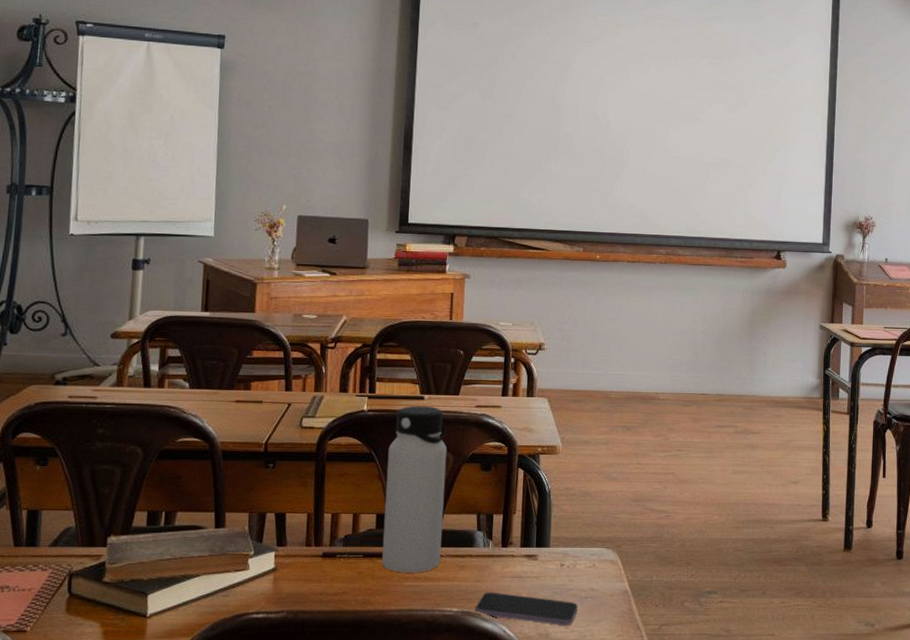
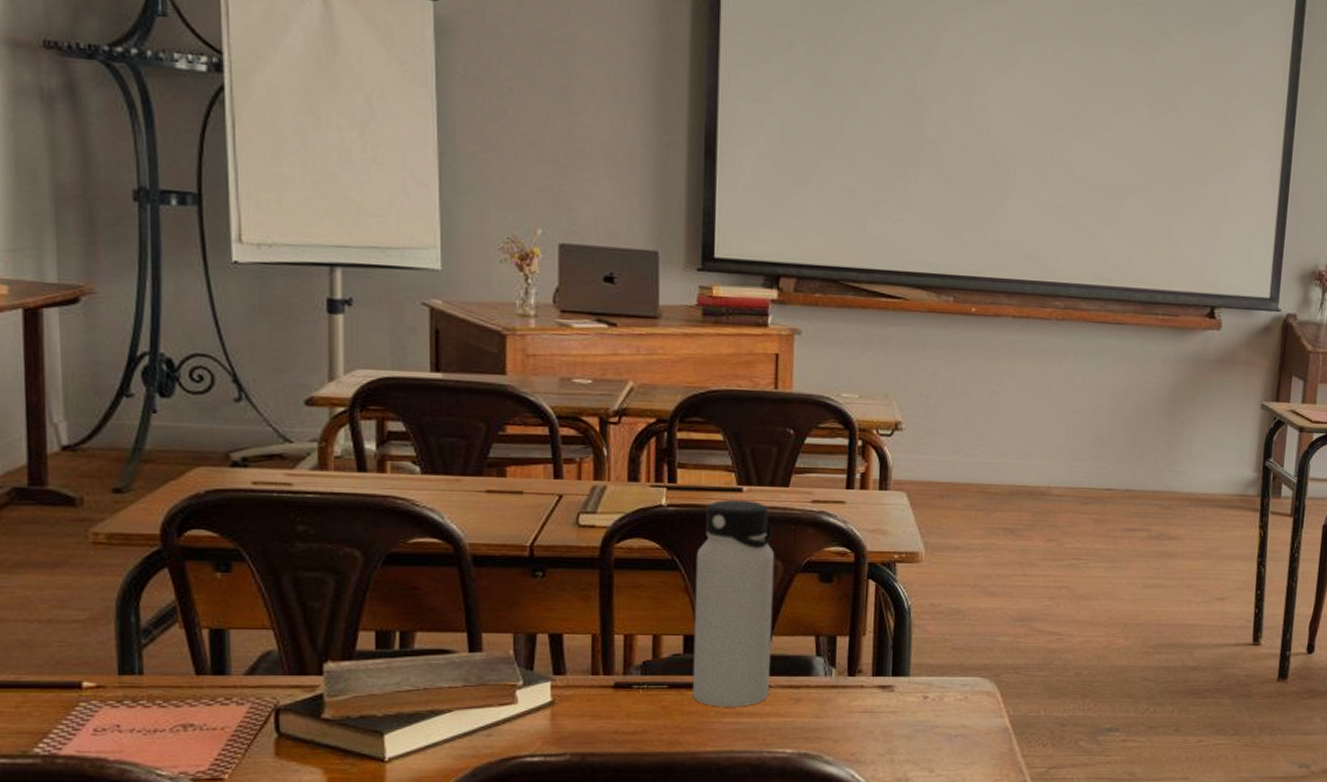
smartphone: present [474,592,578,626] -> none [814,729,945,770]

